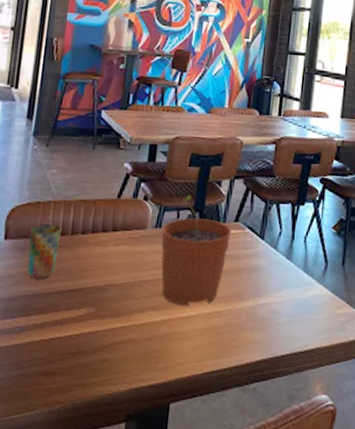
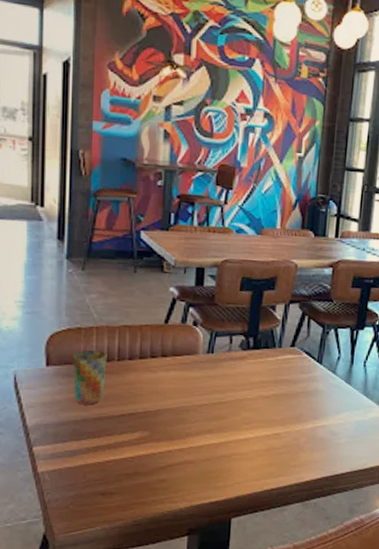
plant pot: present [161,195,232,306] -> none [214,320,289,429]

